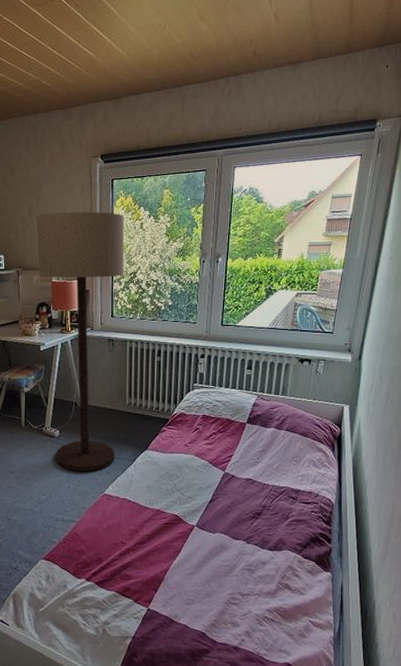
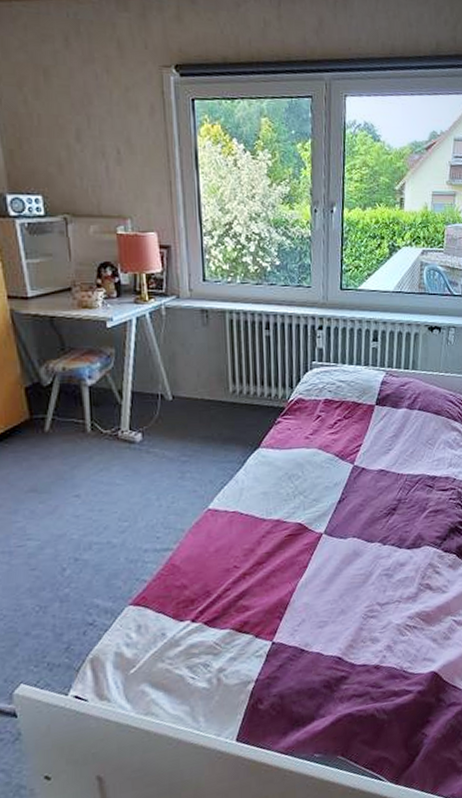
floor lamp: present [36,212,125,472] -> none [88,139,219,485]

